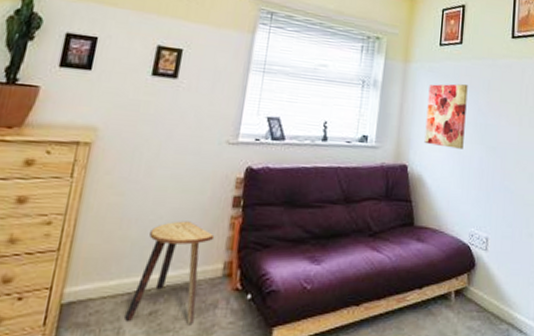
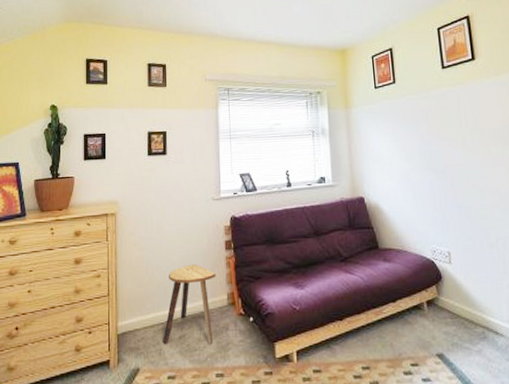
wall art: present [424,84,468,149] -> none [371,119,413,177]

